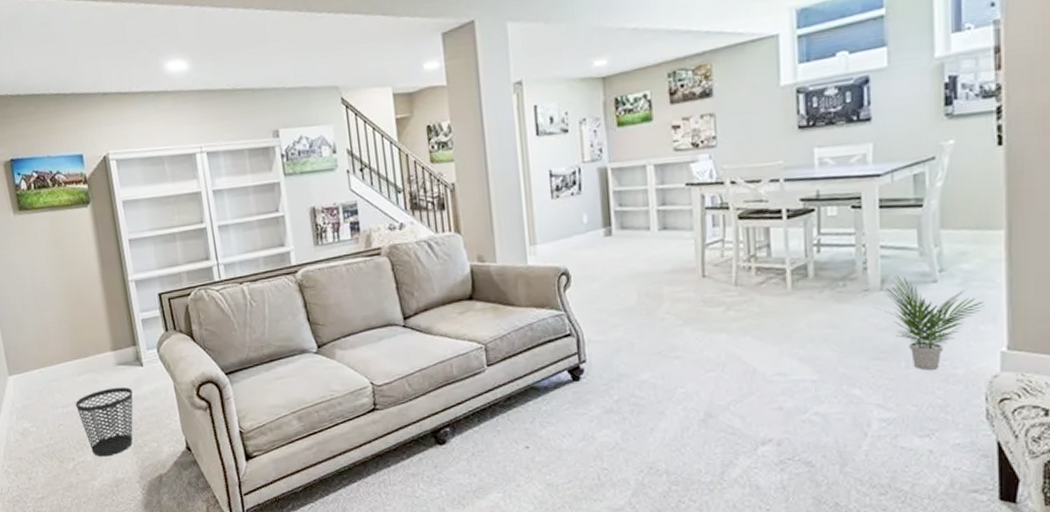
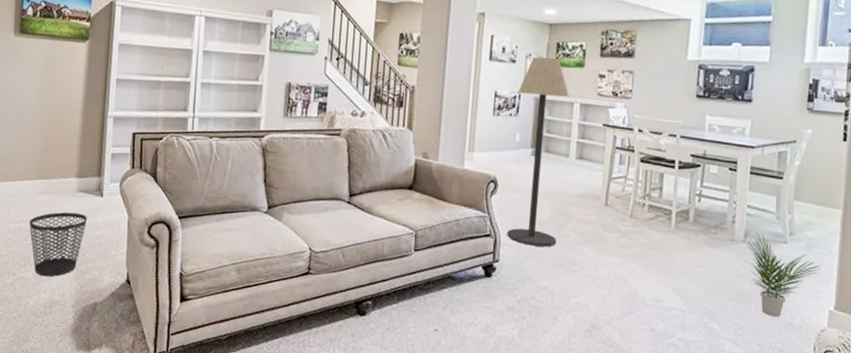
floor lamp: none [576,117,651,339] -> present [507,57,569,247]

